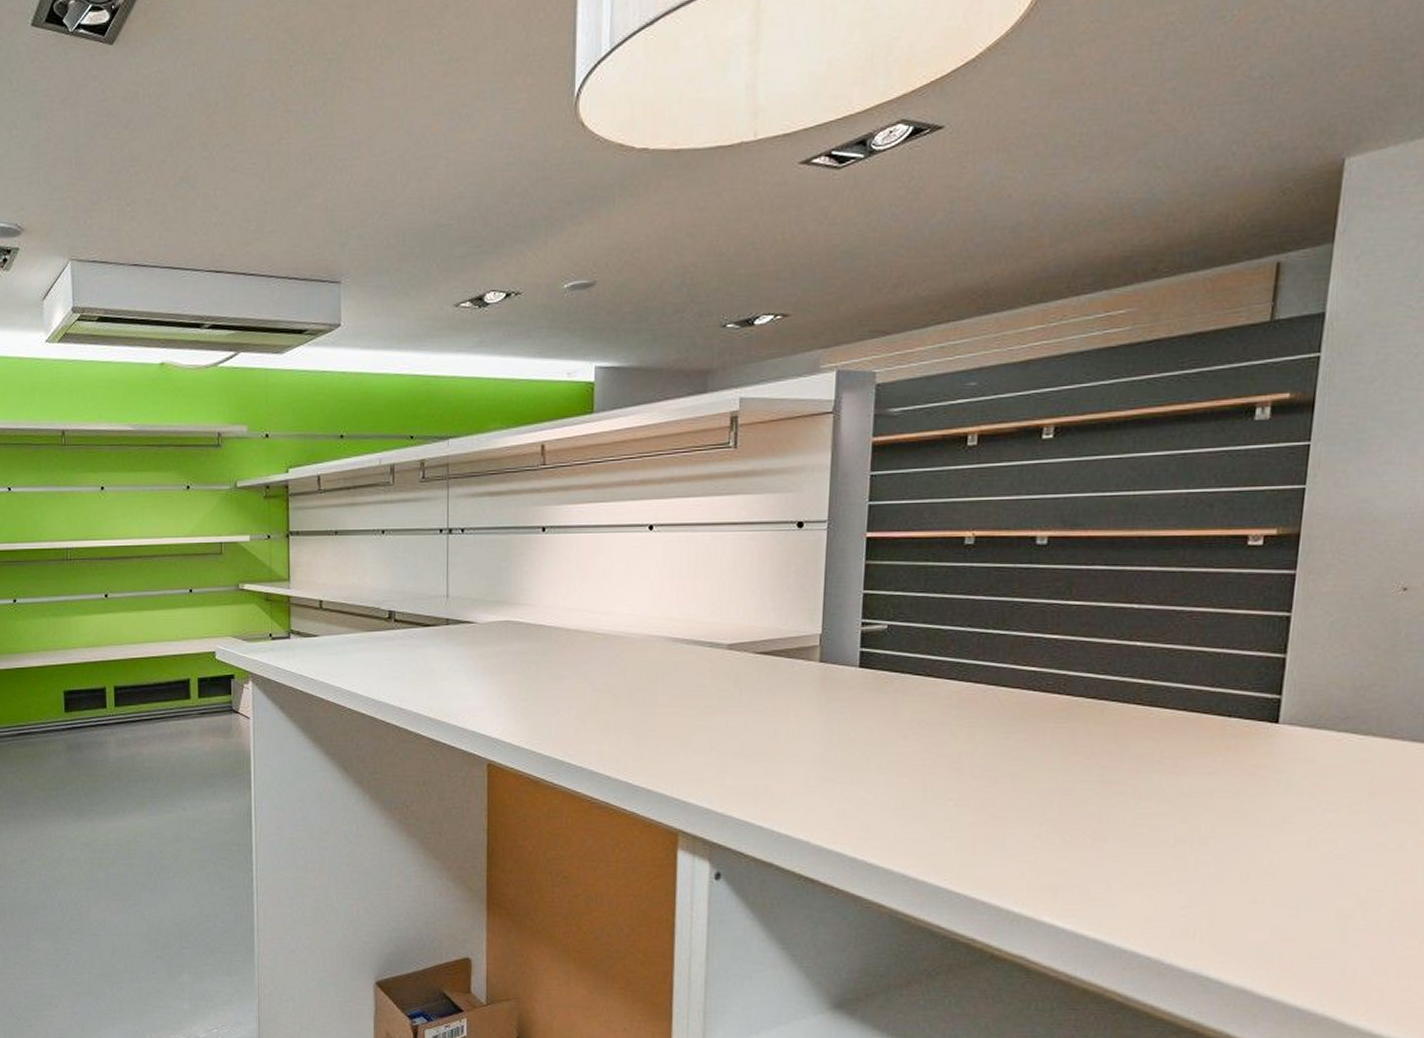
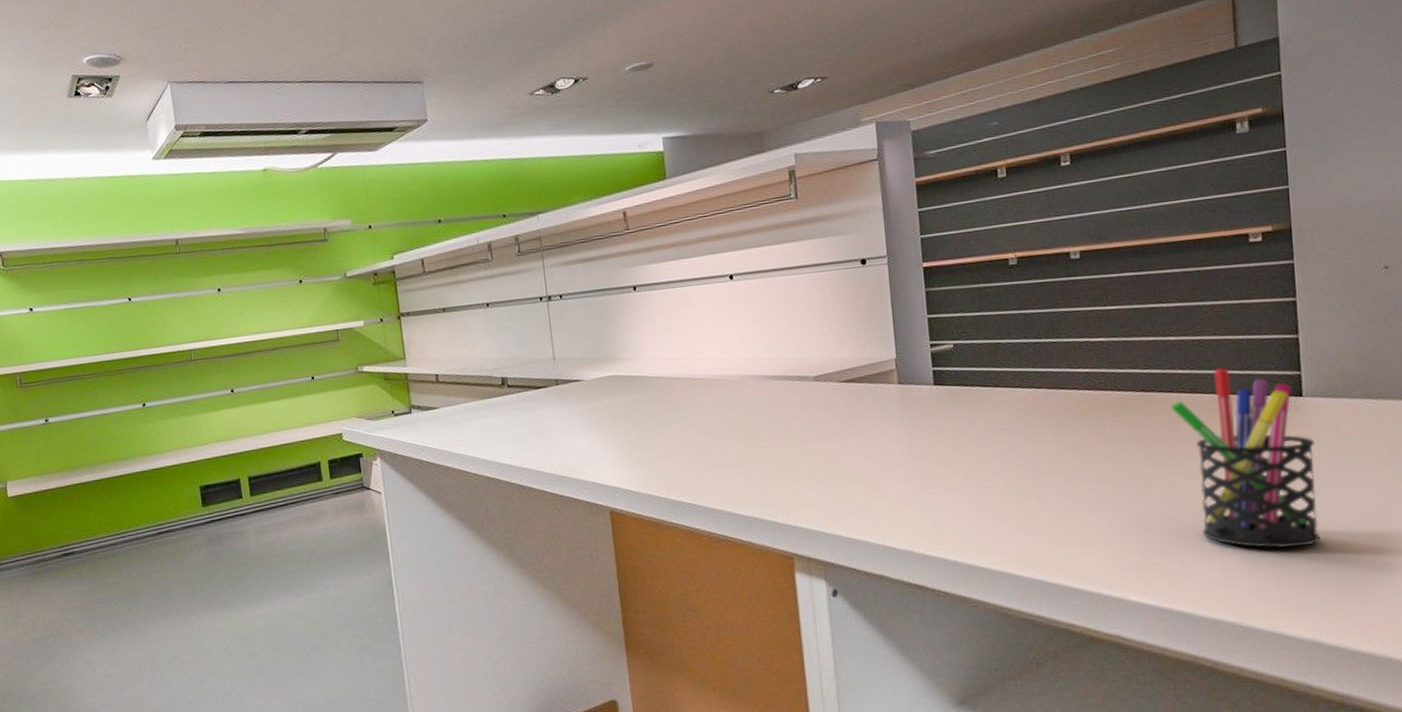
pen holder: none [1122,682,1285,887] -> present [1170,367,1321,549]

